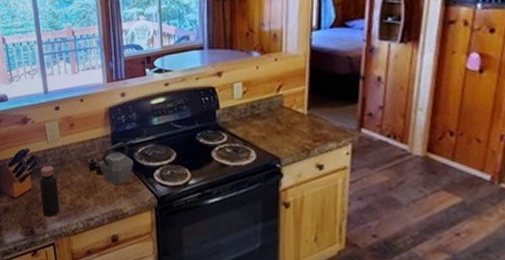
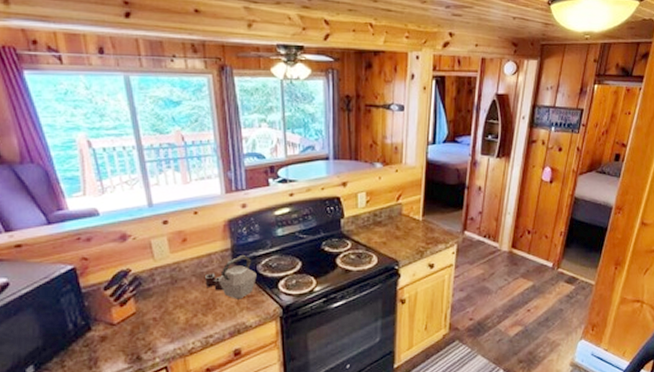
bottle: present [40,165,60,217] -> none [146,285,172,340]

